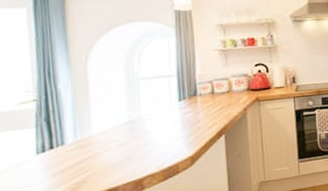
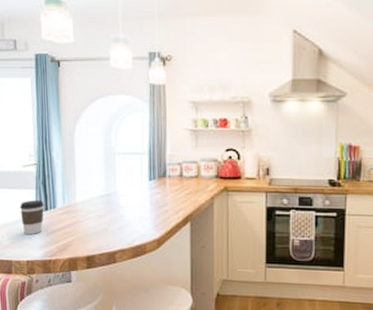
coffee cup: none [11,139,48,182] -> present [19,200,44,235]

